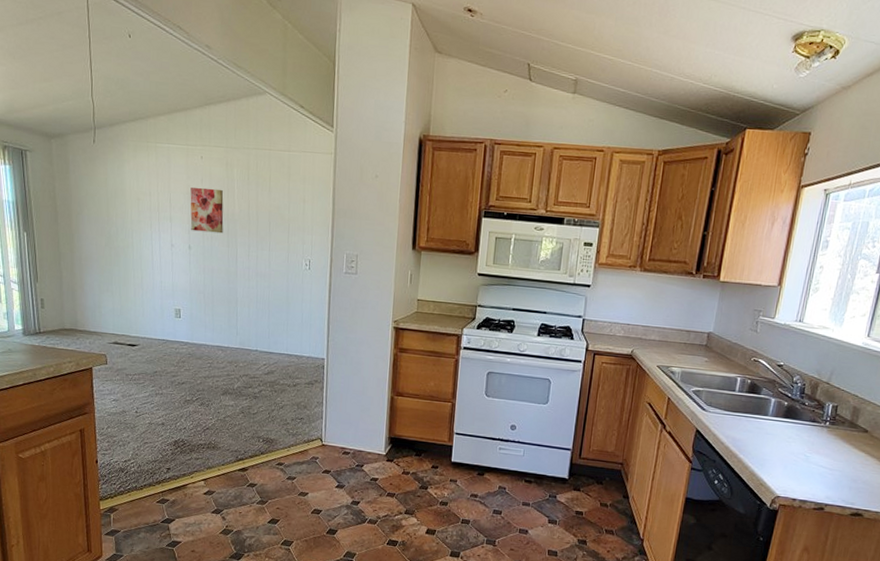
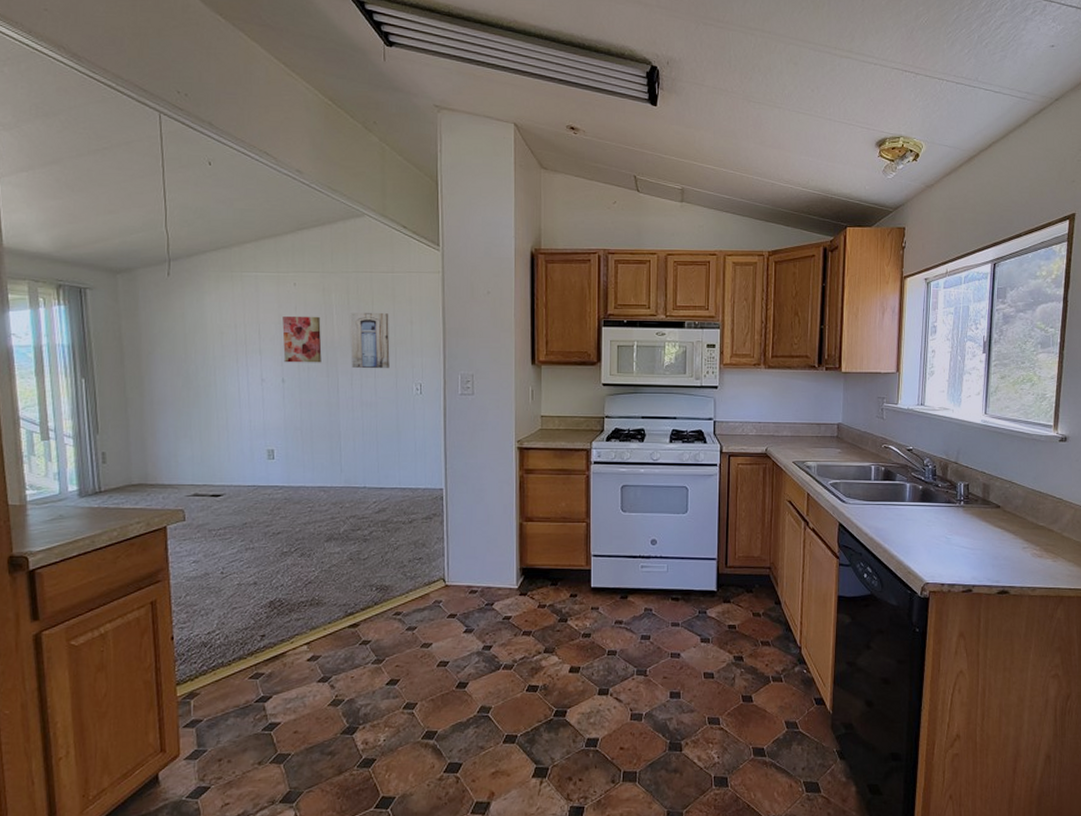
wall art: none [249,188,284,243] -> present [350,313,390,368]

